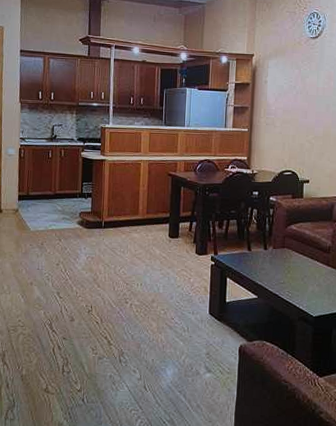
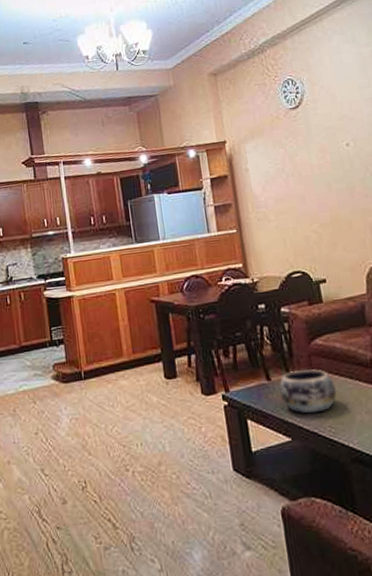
decorative bowl: none [256,246,300,281] -> present [279,368,337,414]

